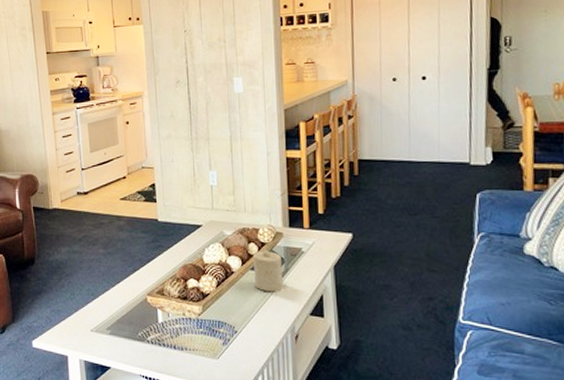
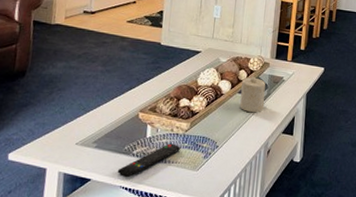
remote control: none [134,329,196,366] -> present [117,143,180,178]

